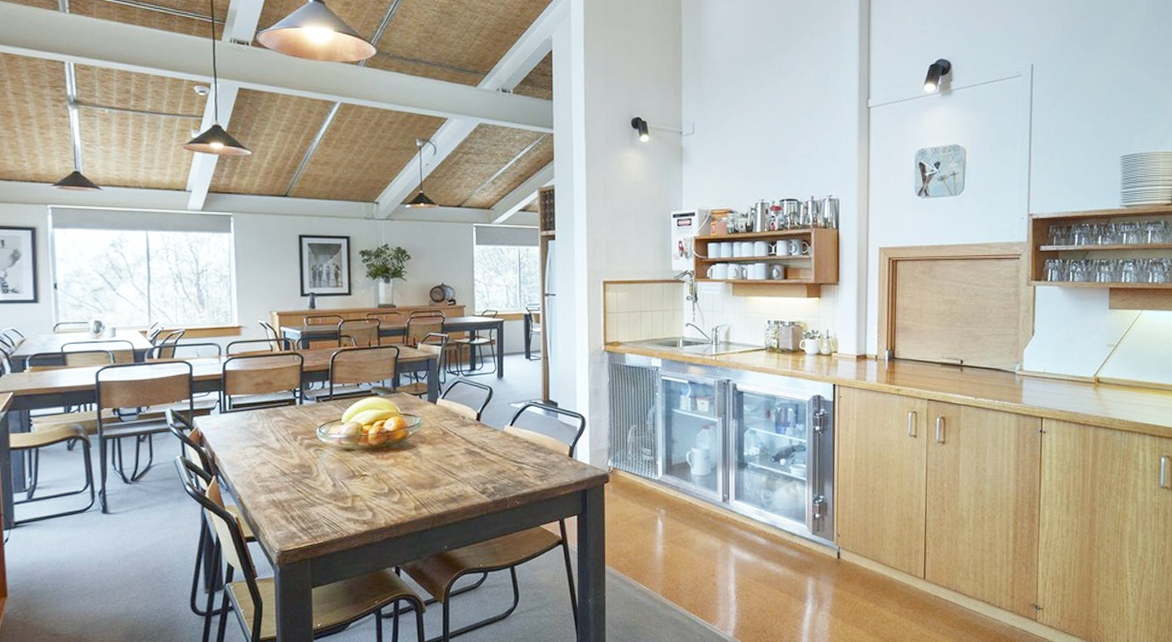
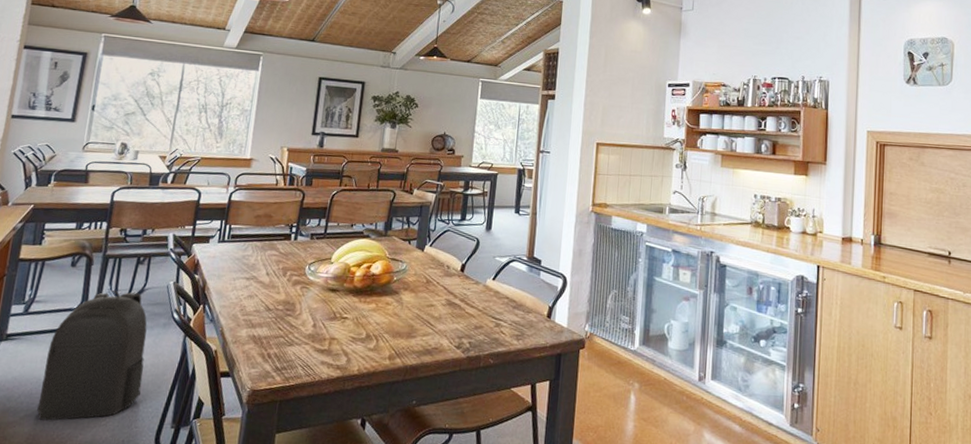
backpack: none [62,469,167,599] -> present [37,289,147,421]

